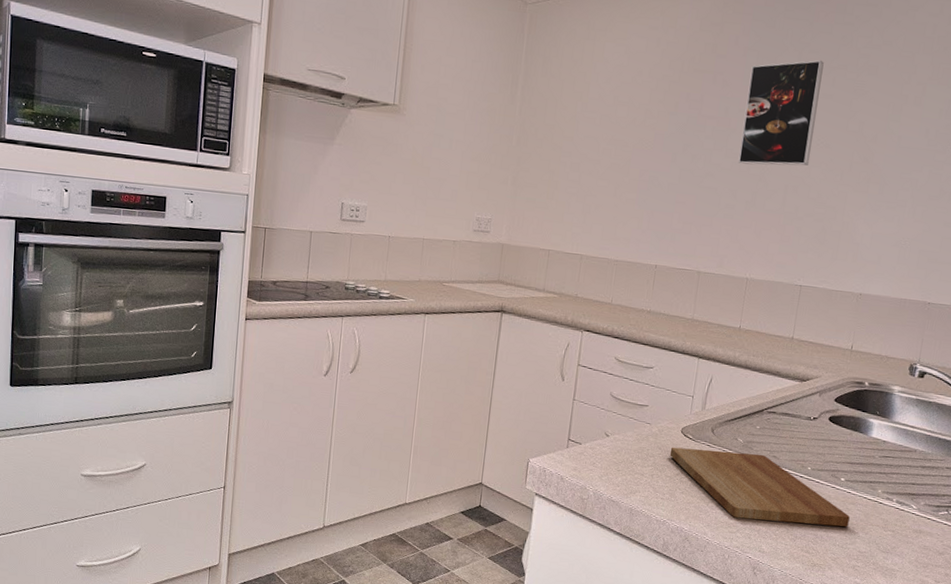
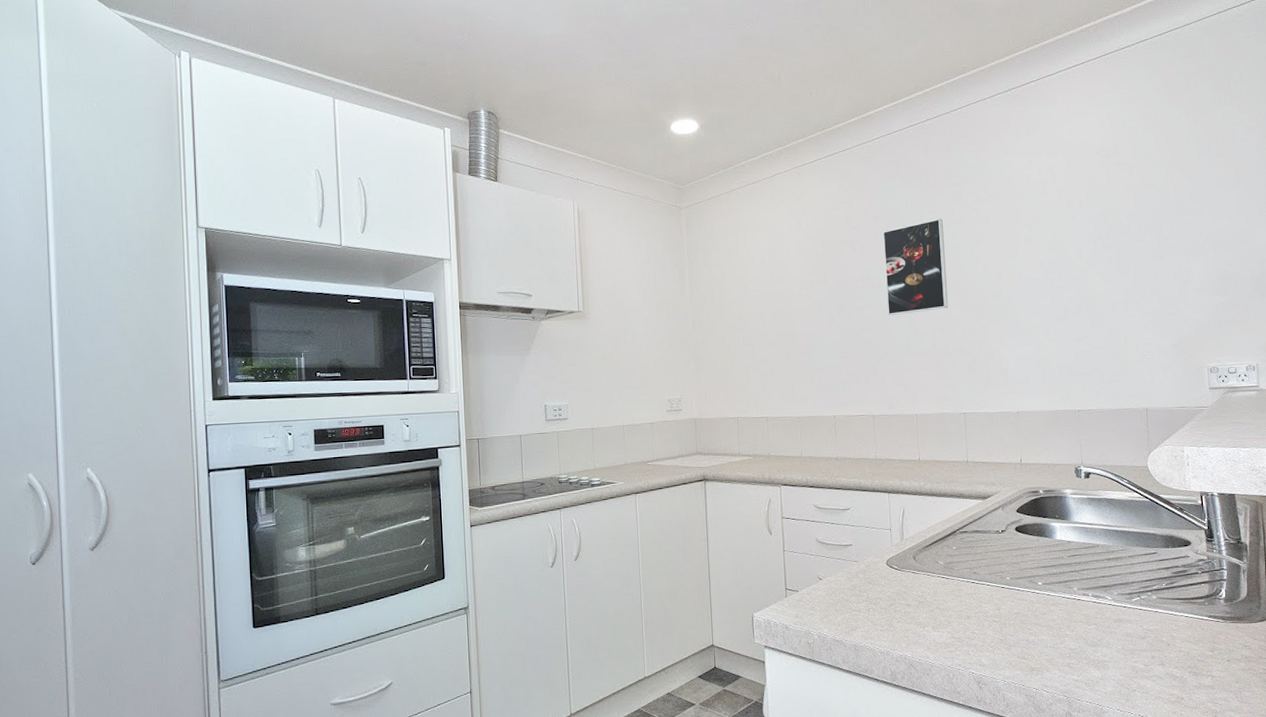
cutting board: present [669,447,850,527] -> none [880,572,1055,637]

